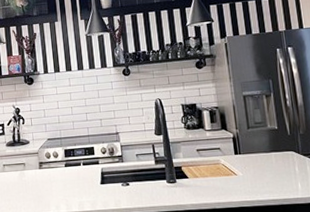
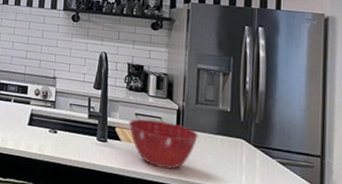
mixing bowl: none [192,151,255,194] -> present [128,119,198,169]

